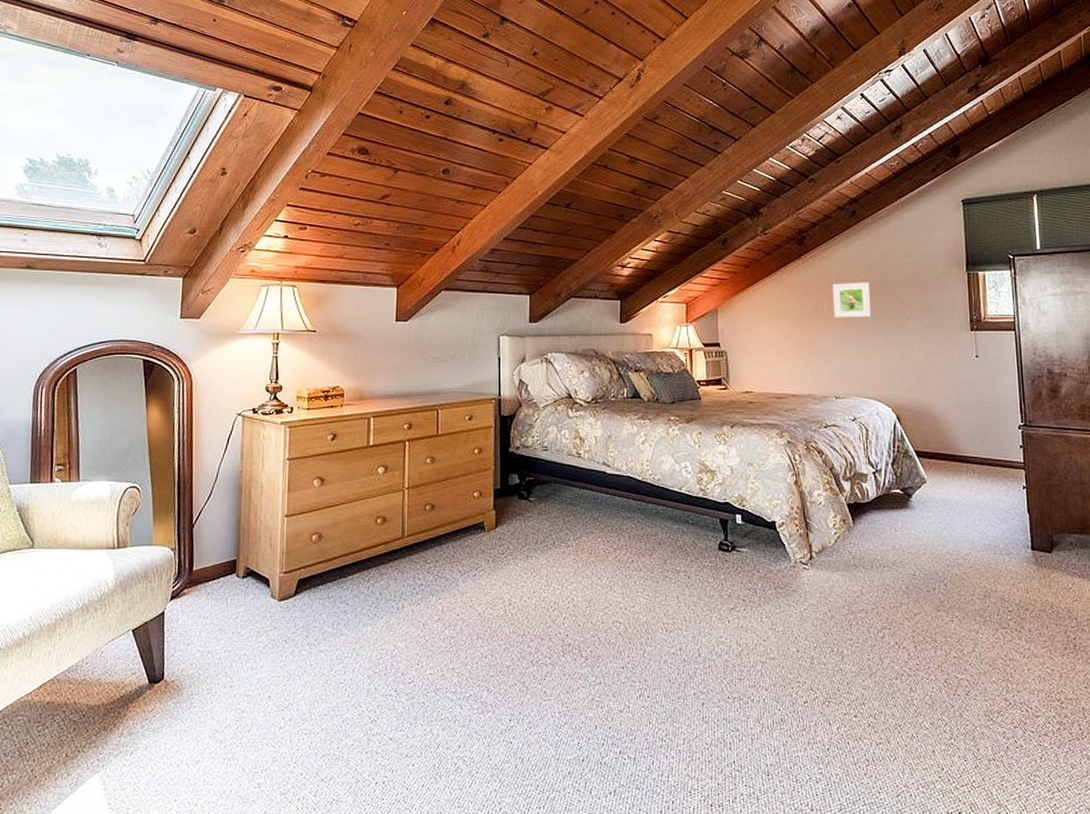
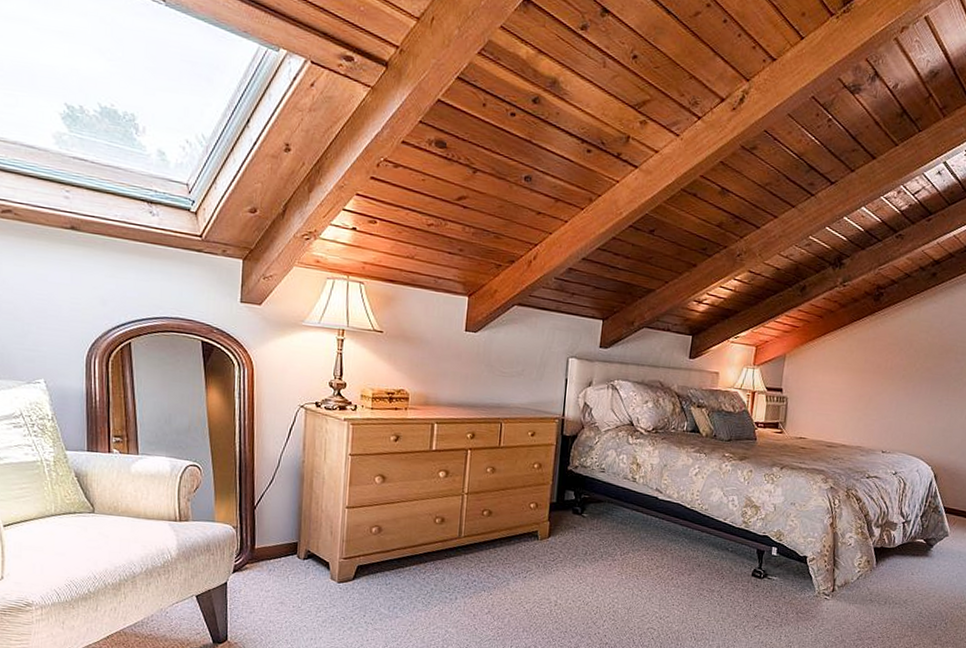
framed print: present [832,282,872,318] -> none [895,343,936,380]

